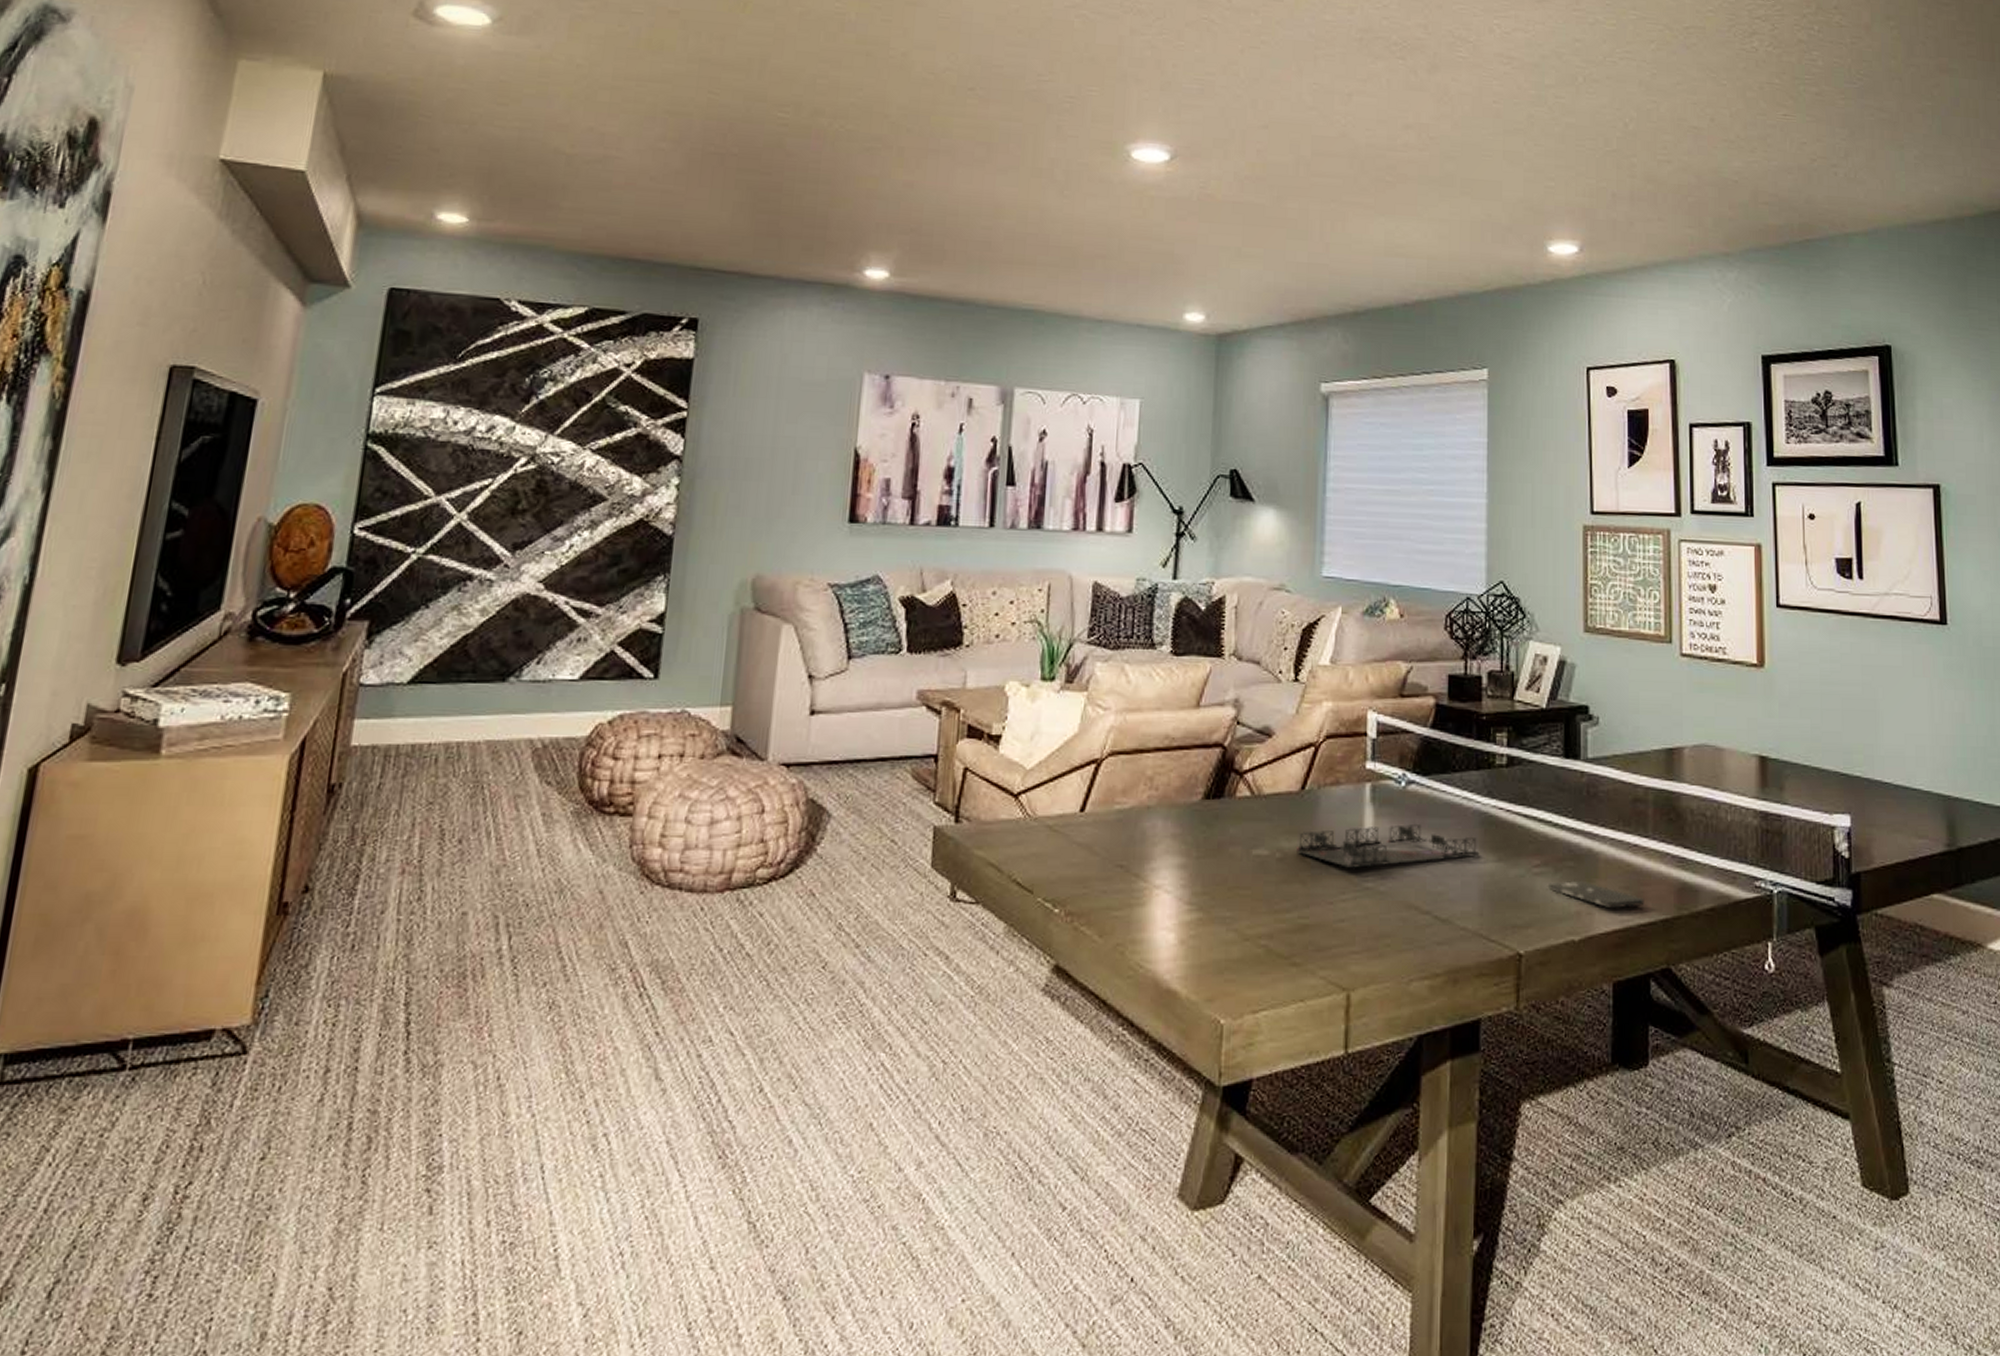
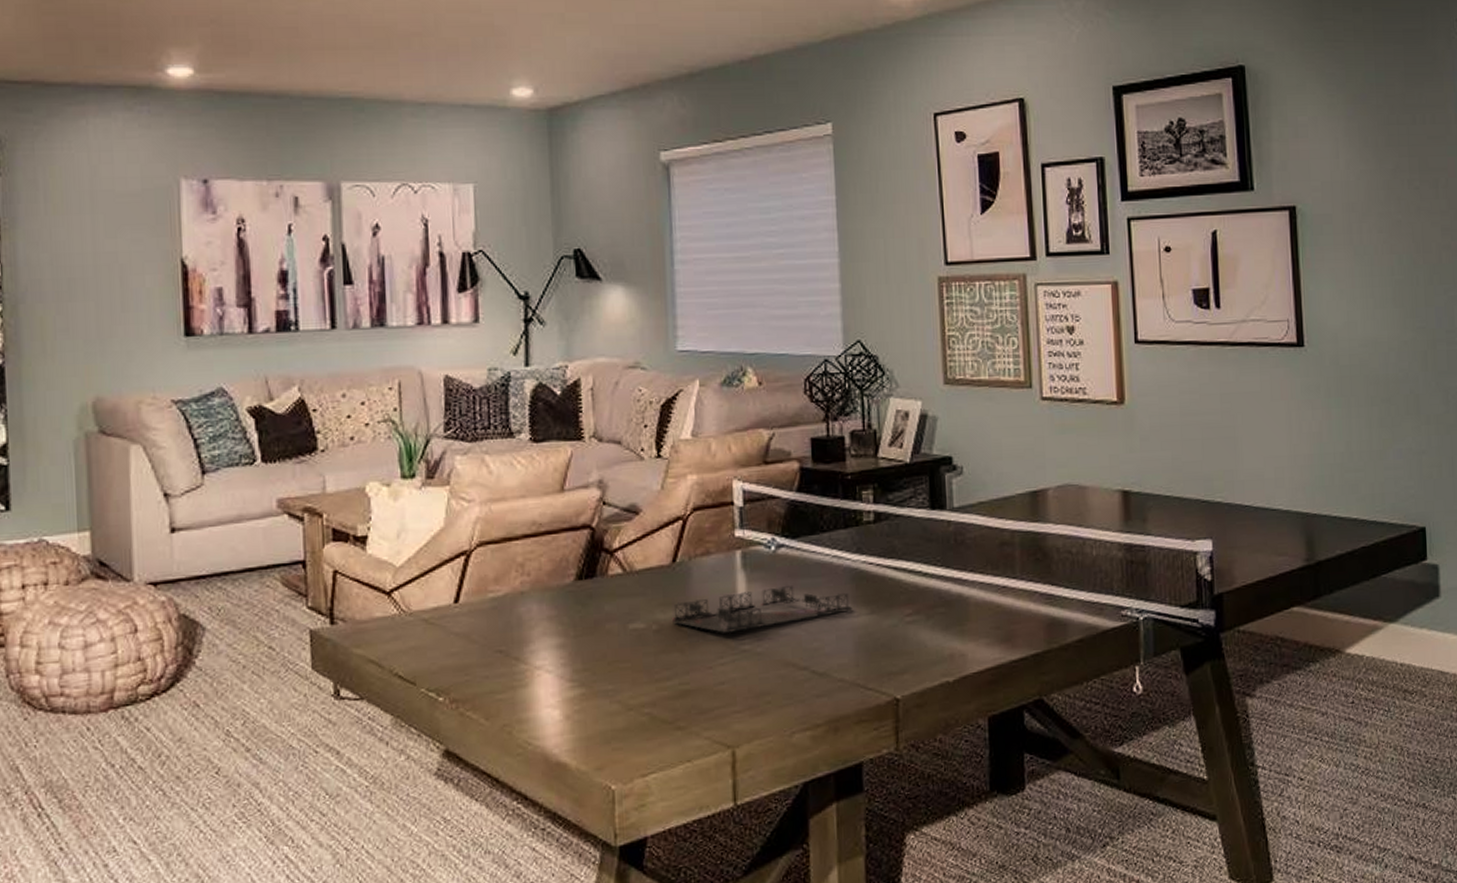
smartphone: present [1547,880,1645,908] -> none [920,625,1015,648]

